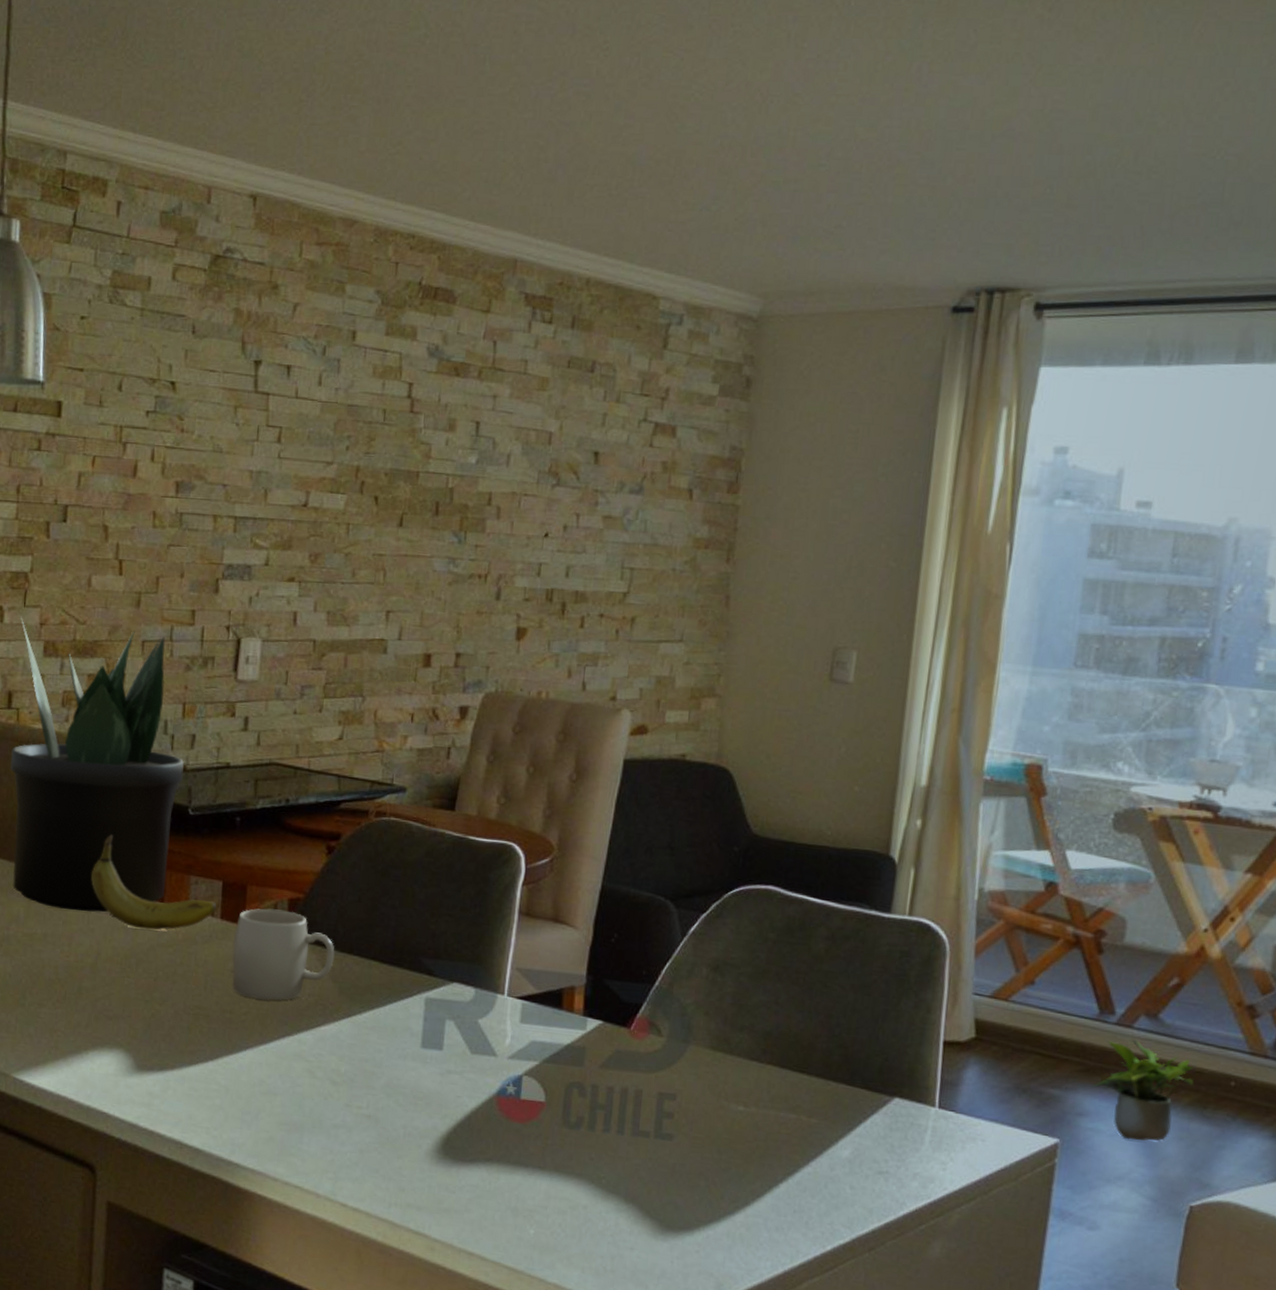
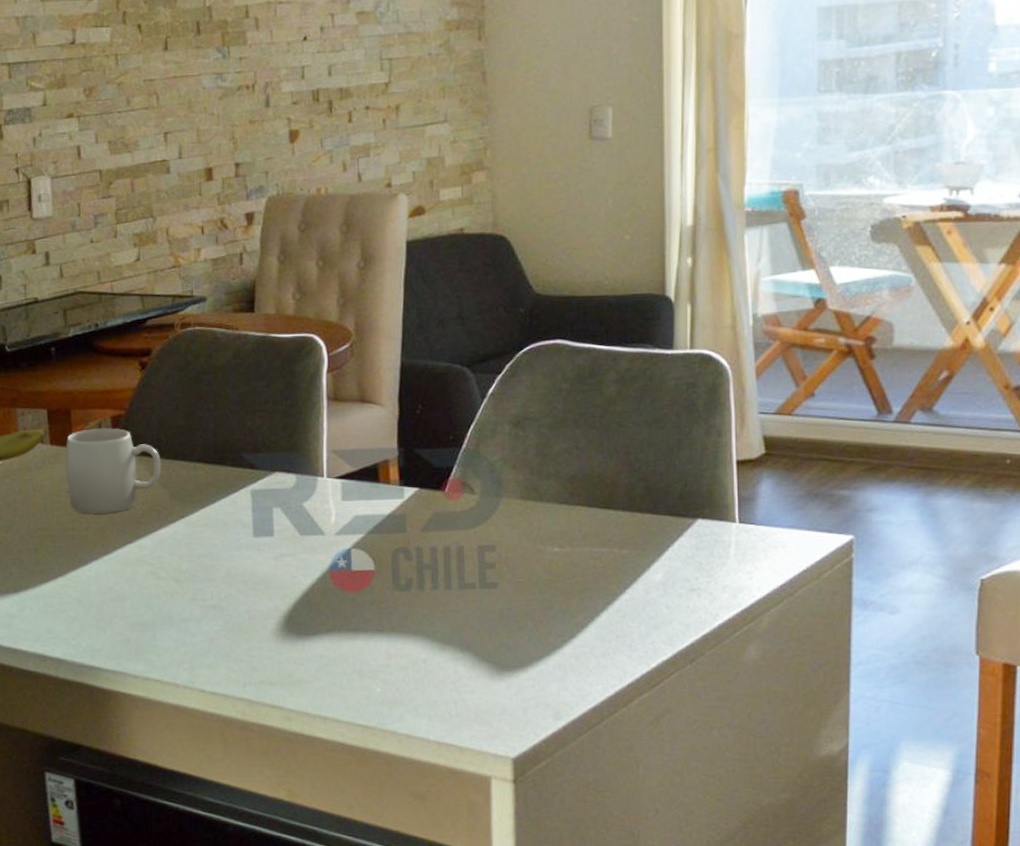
potted plant: present [1091,1040,1194,1141] -> none [878,434,972,527]

